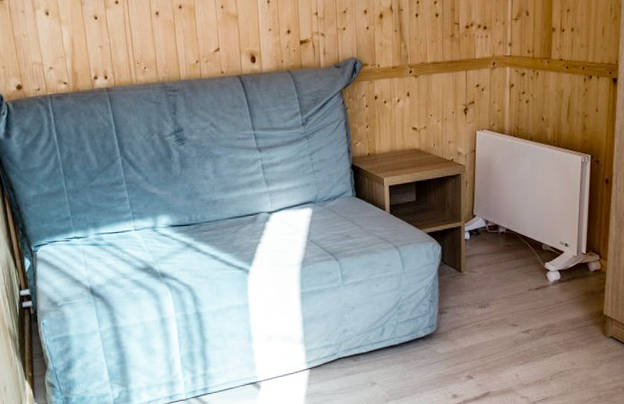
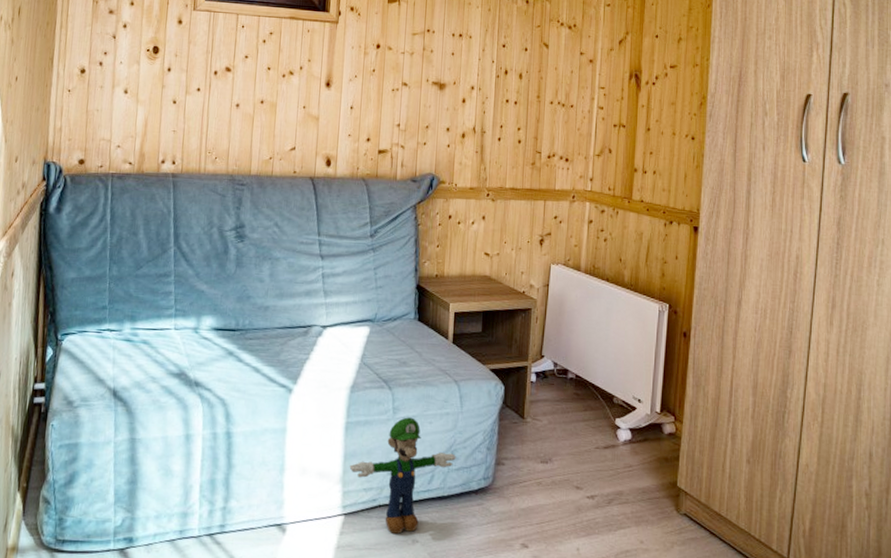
plush toy: none [308,282,403,379] -> present [349,417,456,534]

